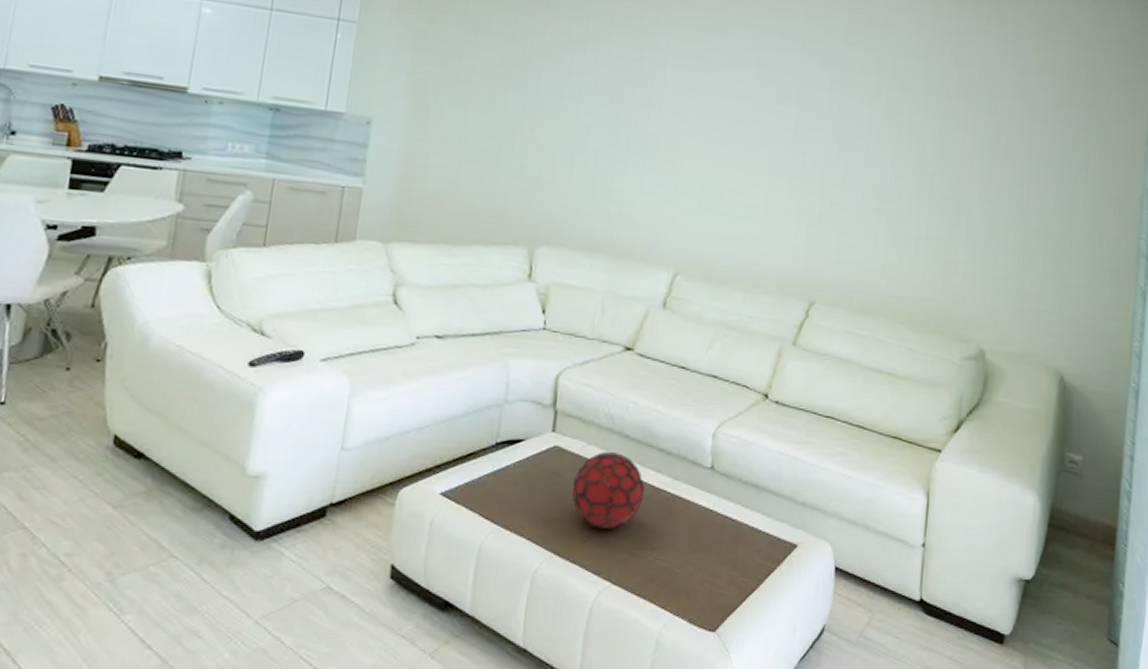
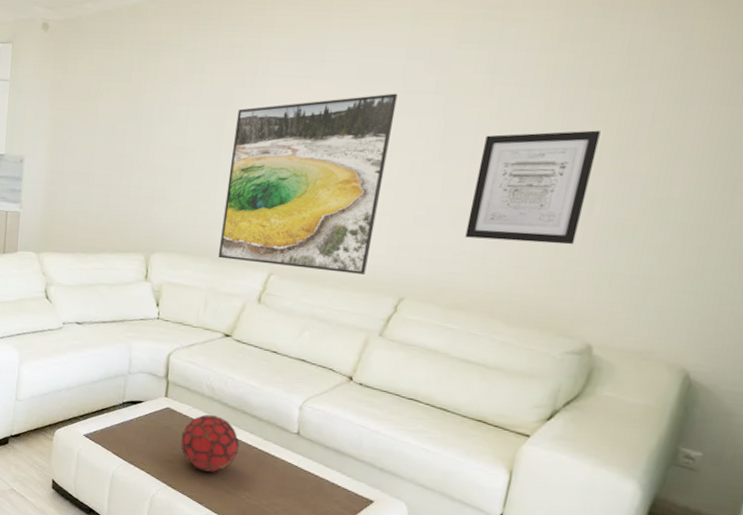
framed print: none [616,85,797,275] -> present [217,93,398,274]
wall art: none [867,135,970,248] -> present [465,130,601,245]

